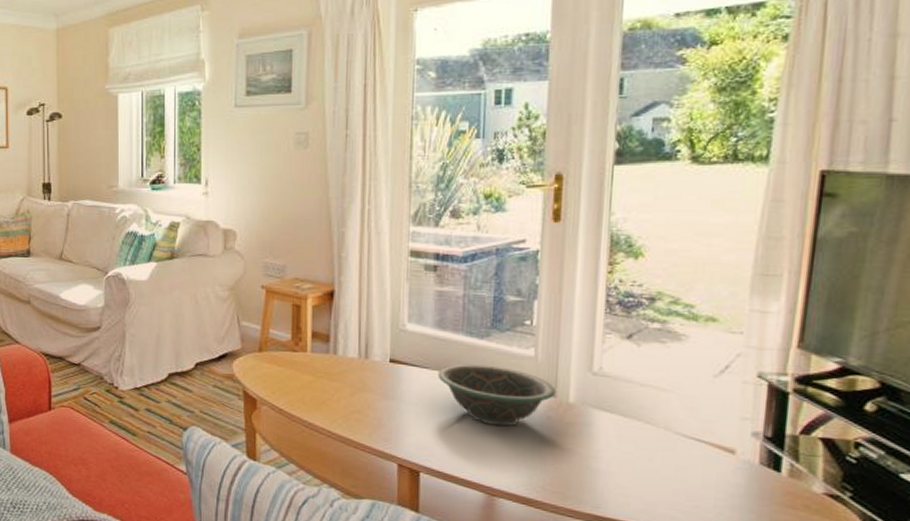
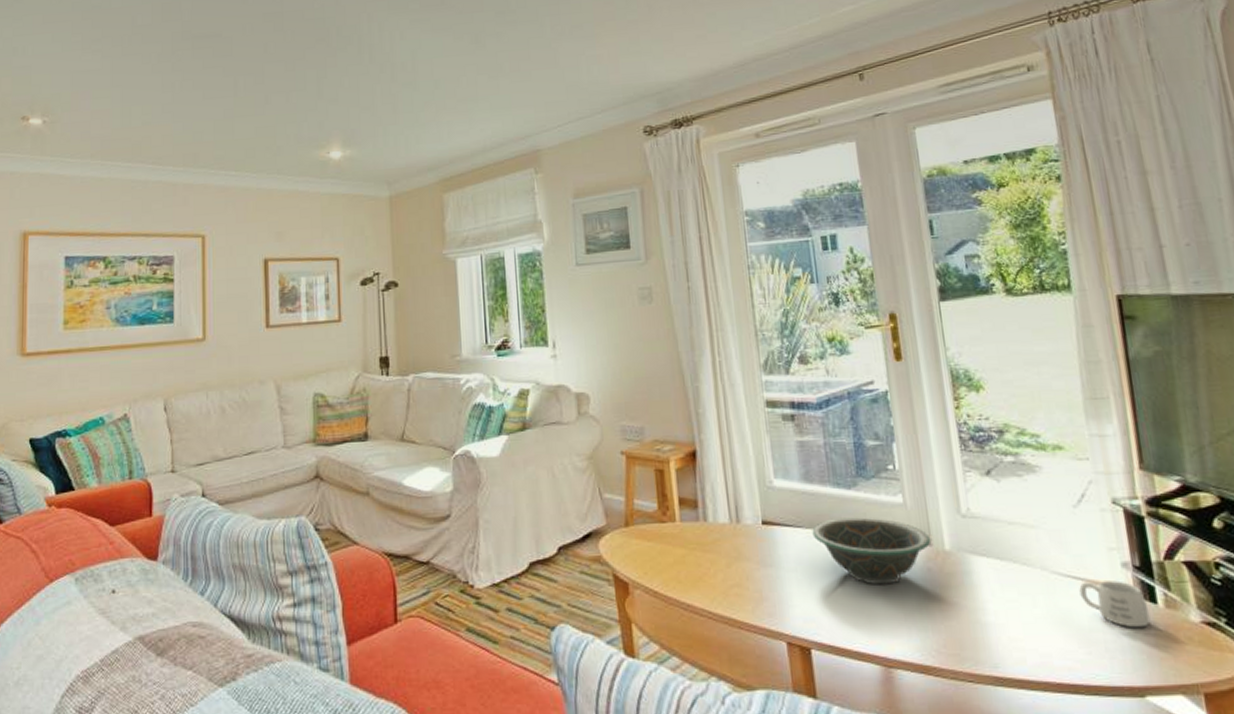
mug: none [700,445,770,491] -> present [1079,580,1151,628]

